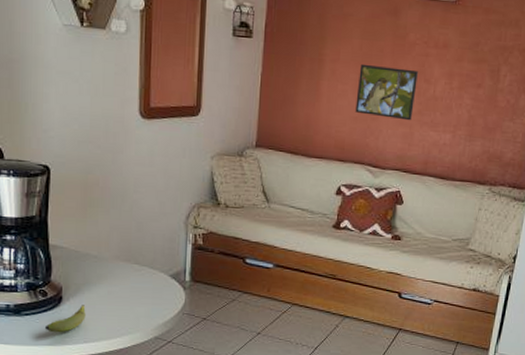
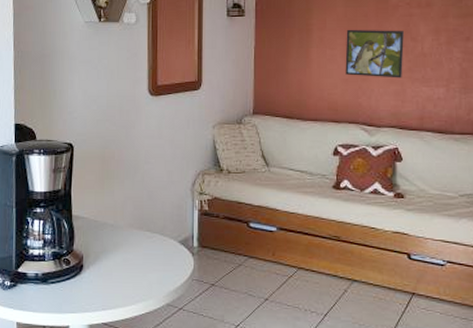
banana: present [44,305,86,333] -> none [67,272,104,301]

